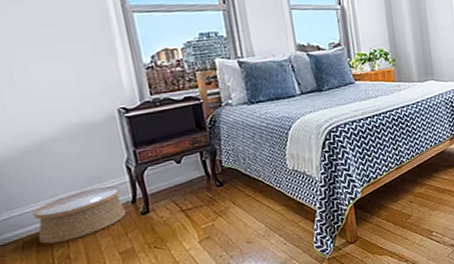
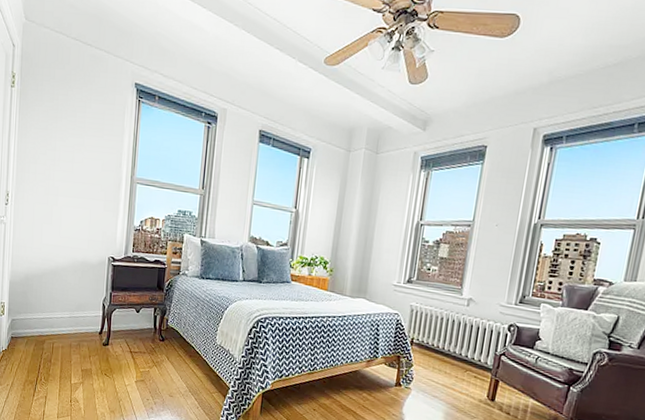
woven basket: present [33,185,127,245] -> none [37,313,94,349]

